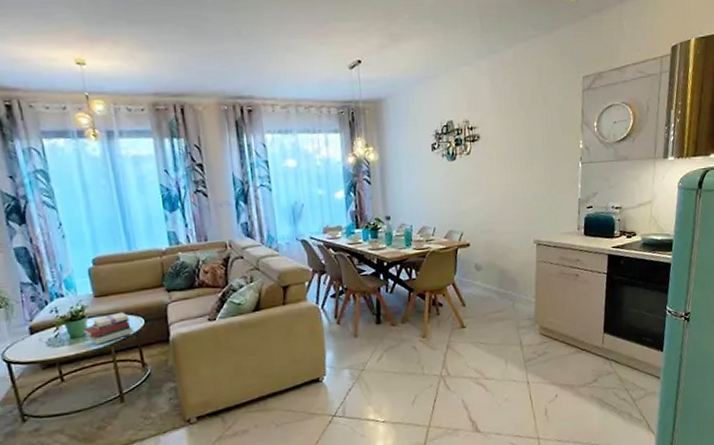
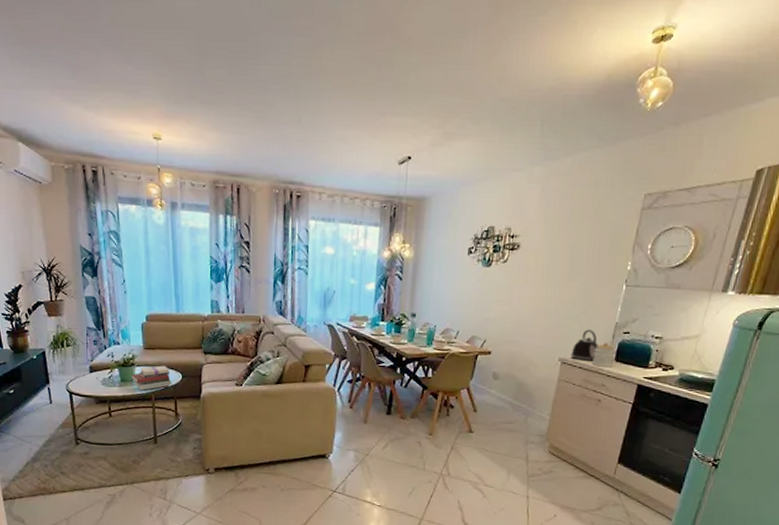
kettle: none [544,208,567,240] -> present [570,329,599,362]
jar: none [564,218,584,243] -> present [591,342,616,368]

